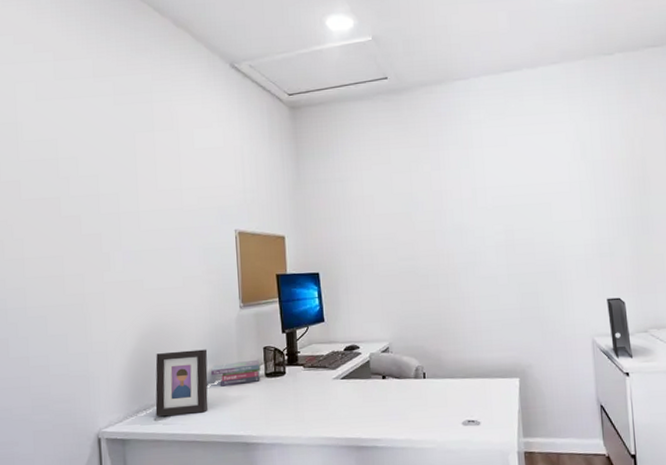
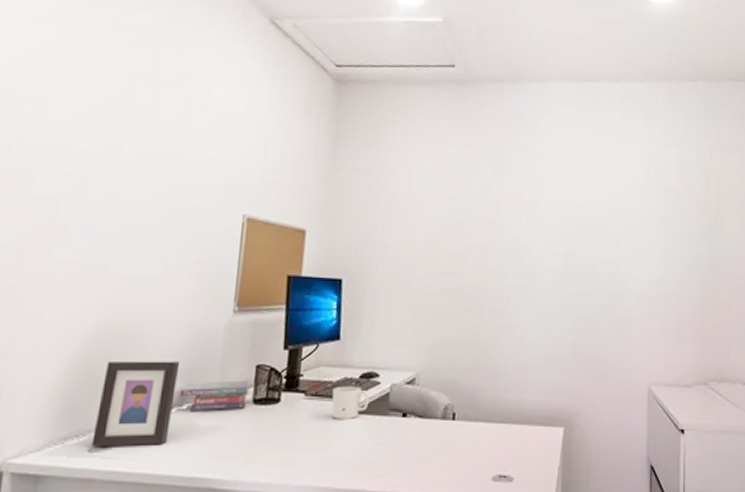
mug: none [324,357,355,384] -> present [331,386,370,419]
binder: present [607,297,632,359] -> none [667,342,689,413]

